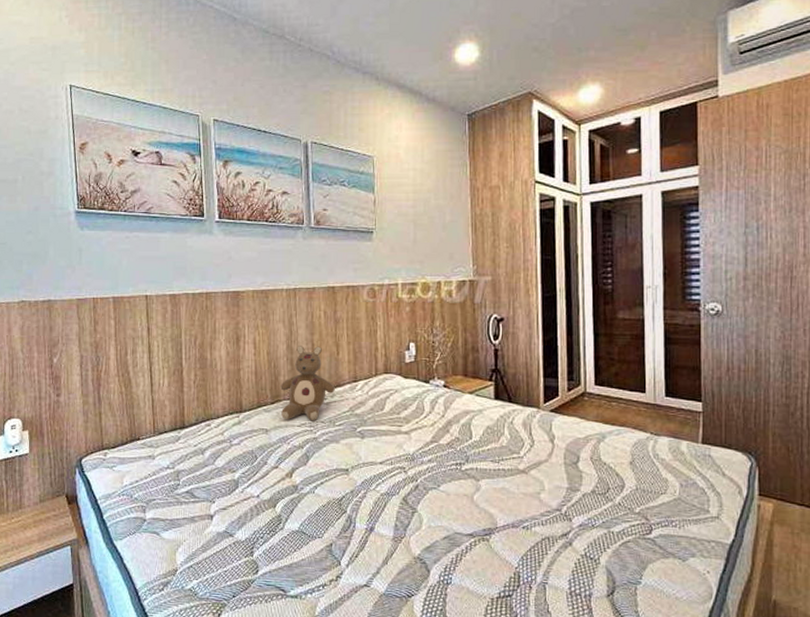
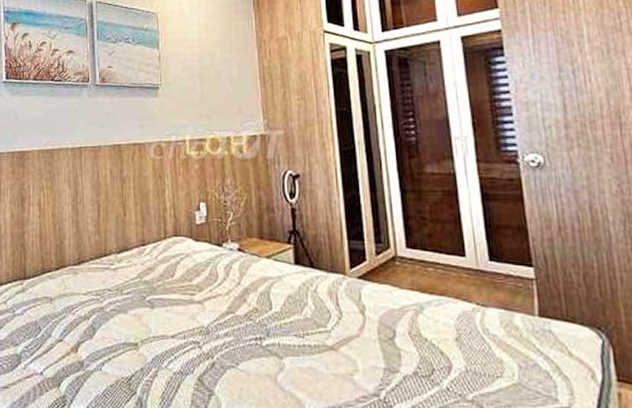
stuffed bear: present [280,346,335,421] -> none [65,207,122,289]

